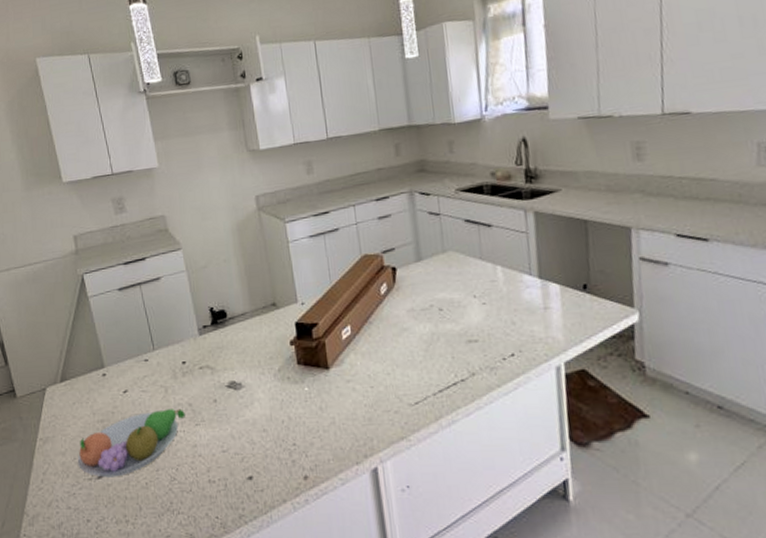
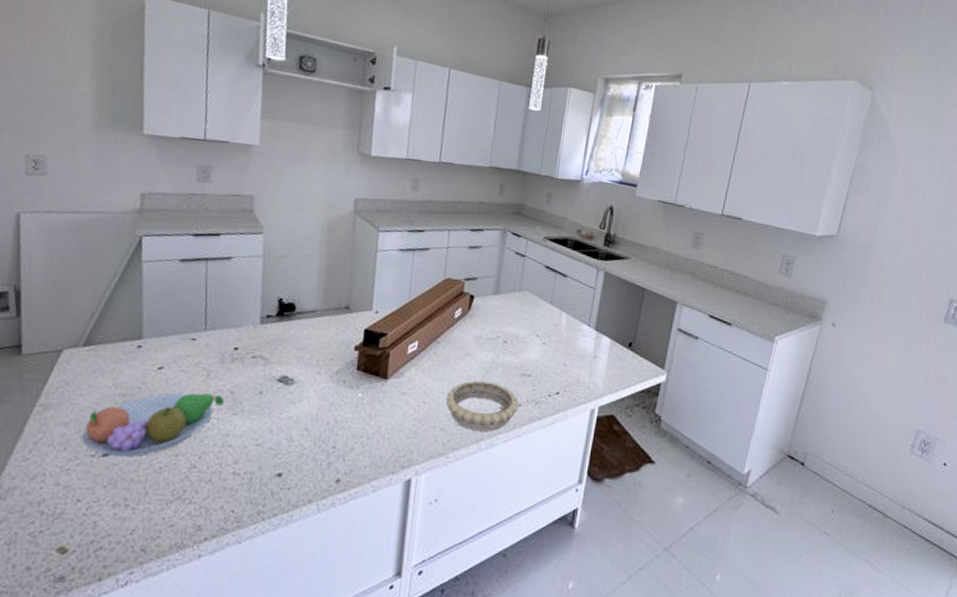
decorative bowl: none [392,354,472,409] -> present [446,380,518,432]

